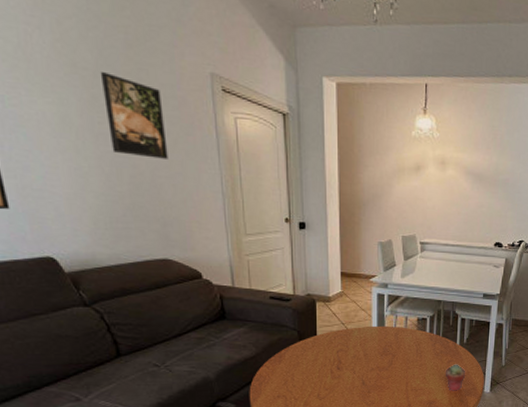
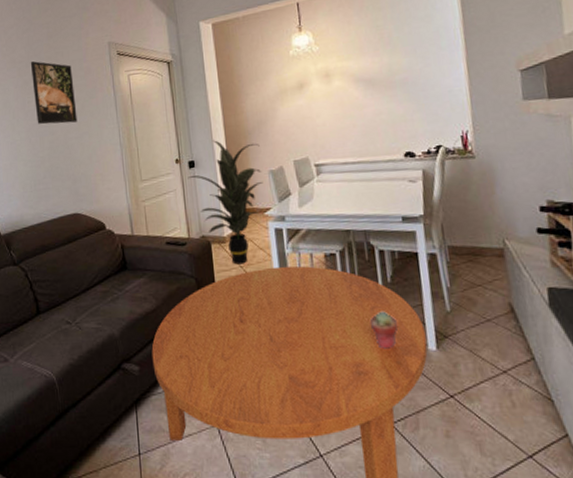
indoor plant: none [297,205,372,322] -> present [187,140,264,265]

